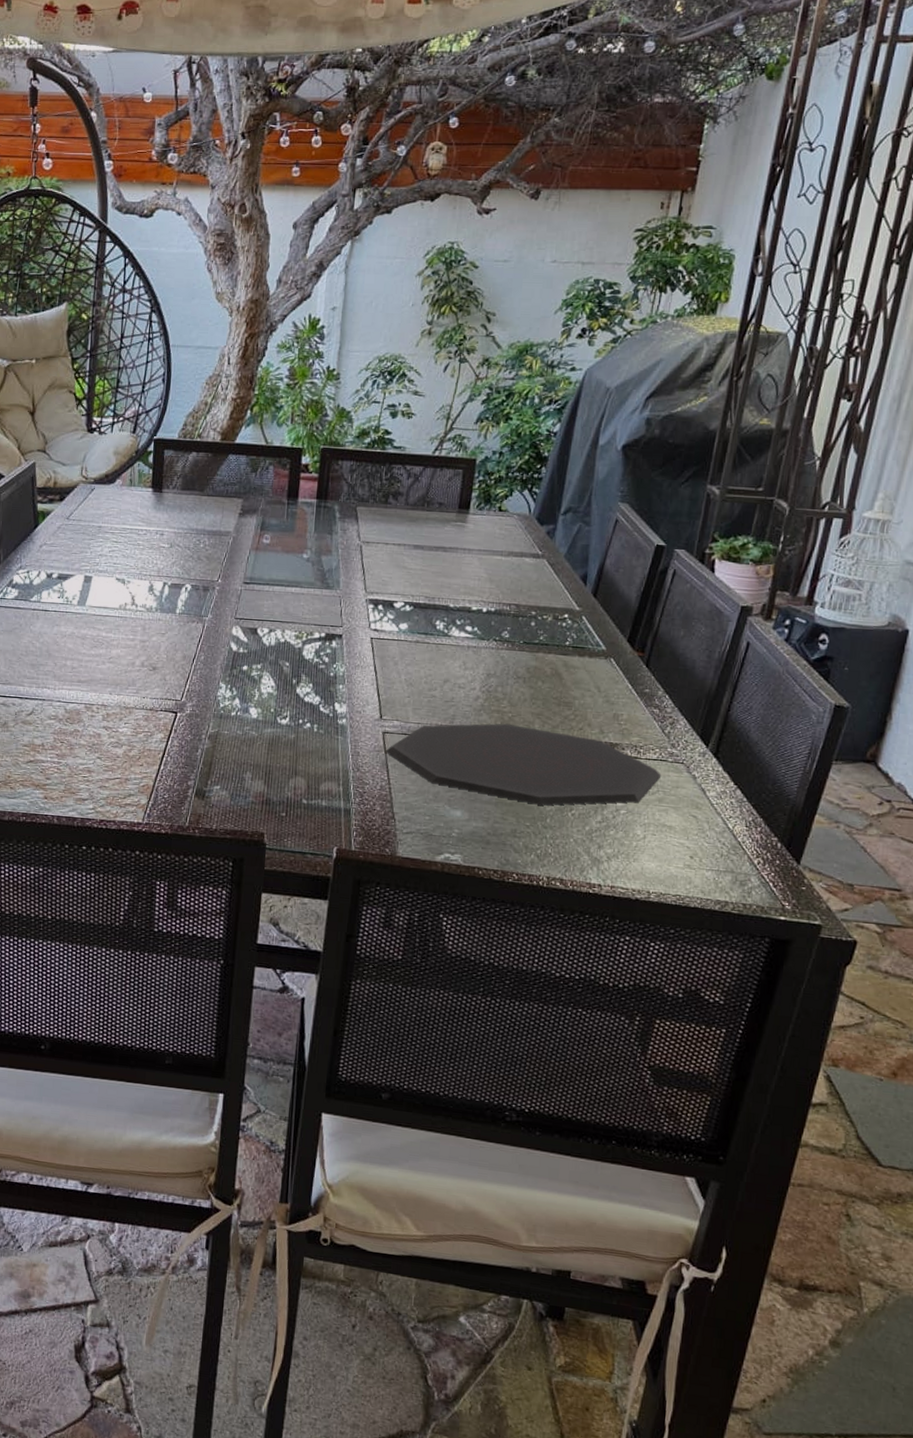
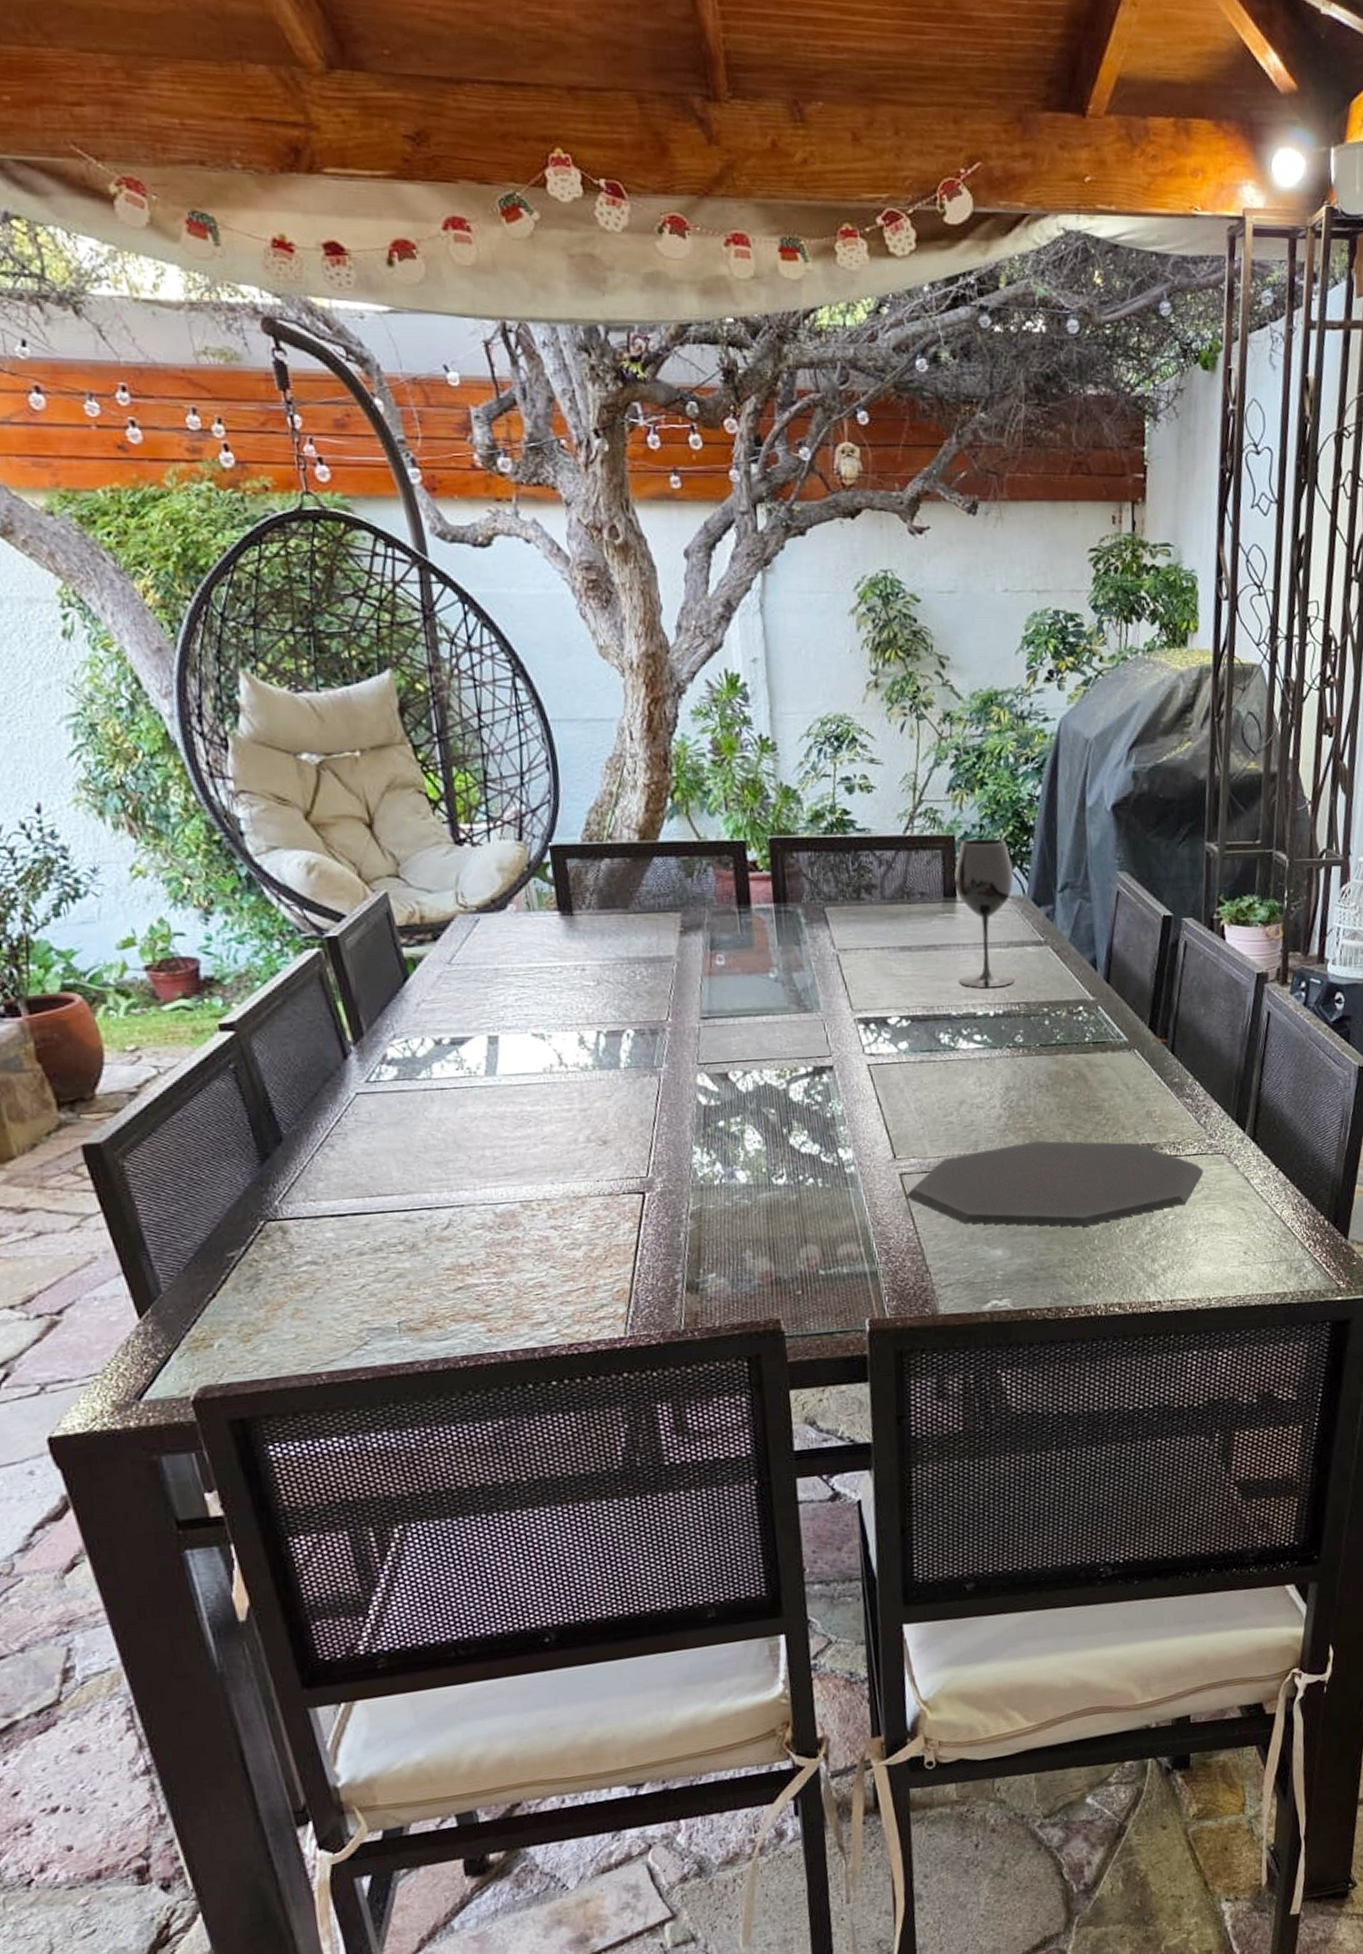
wineglass: none [460,463,524,589] -> present [954,838,1014,989]

